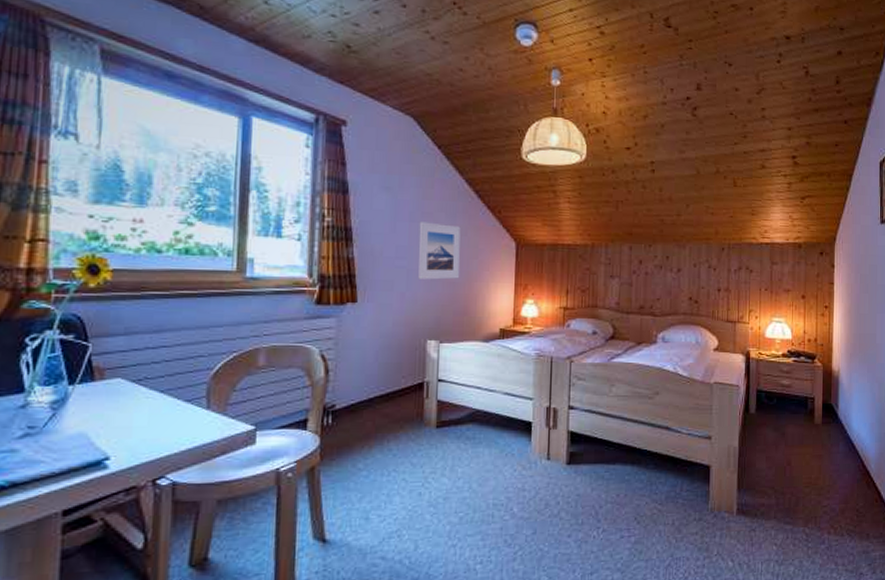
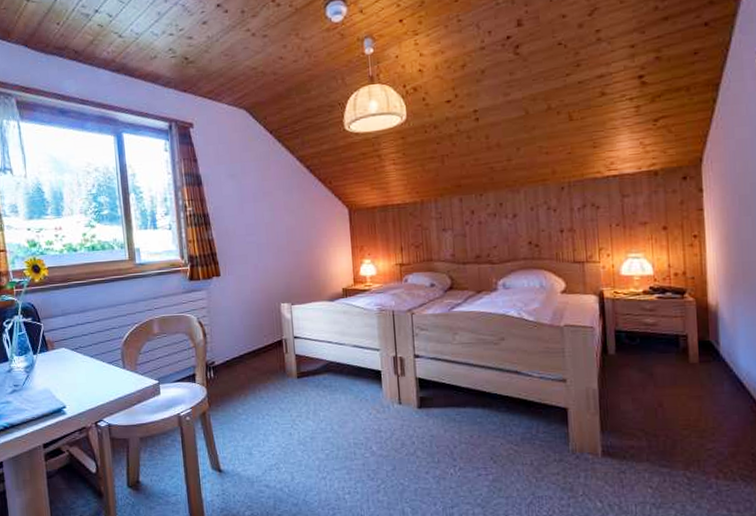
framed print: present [418,221,461,280] -> none [262,200,302,251]

